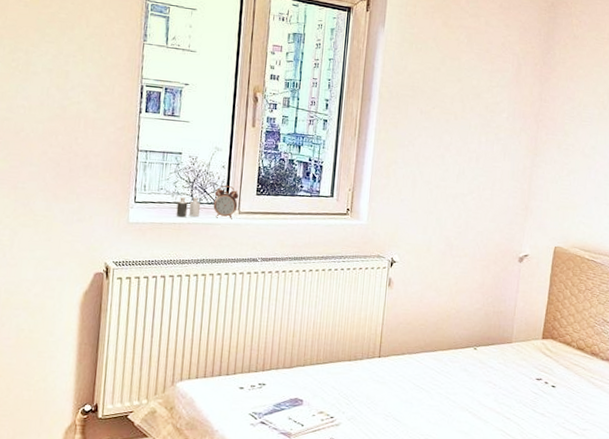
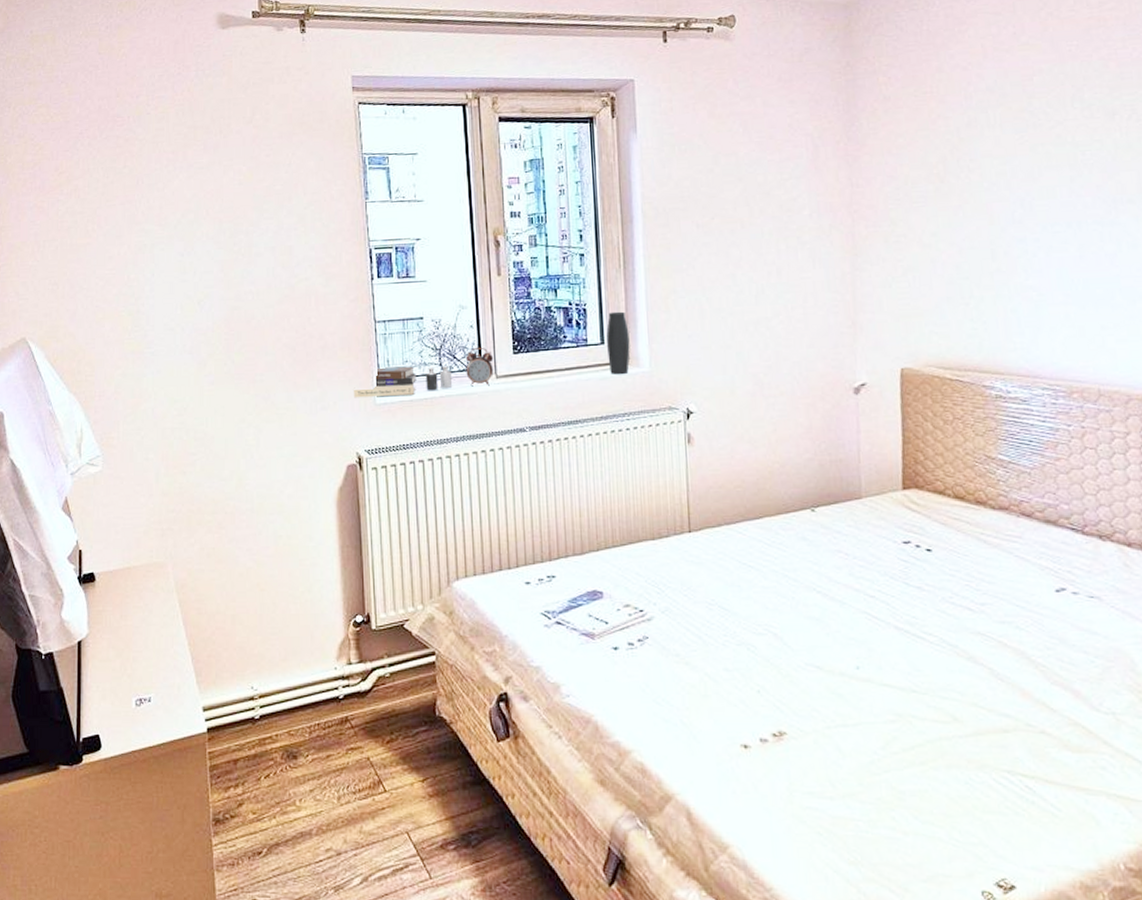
books: none [109,191,169,218] -> present [354,366,418,398]
vase: none [334,171,355,225] -> present [606,311,630,376]

